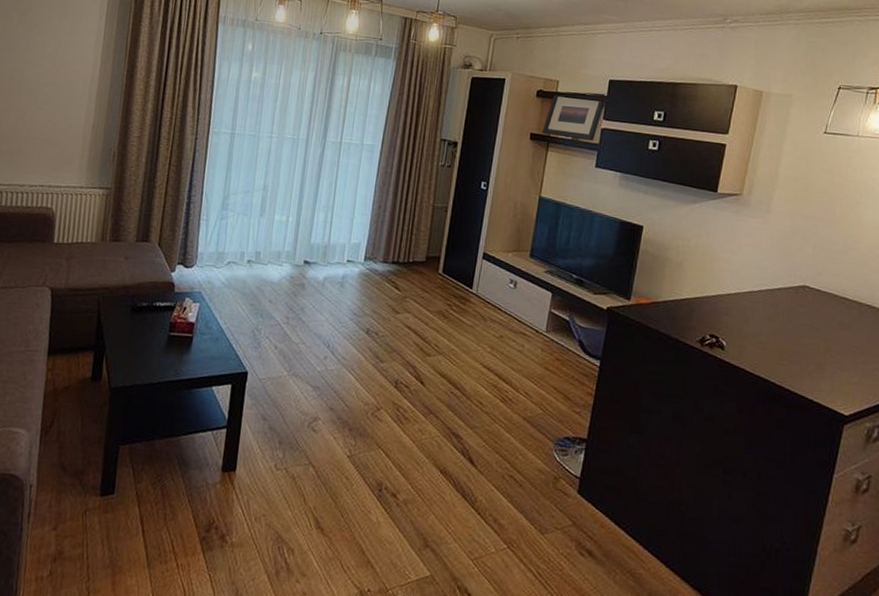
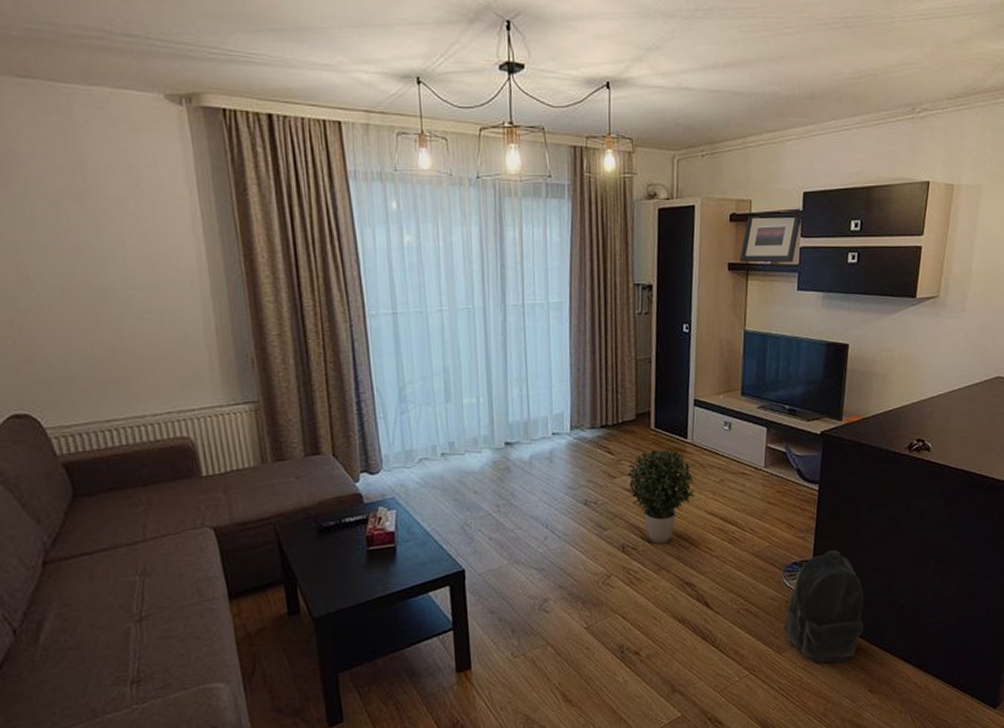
potted plant: none [410,293,474,389] -> present [627,448,695,545]
backpack: none [549,433,639,561] -> present [784,550,864,663]

